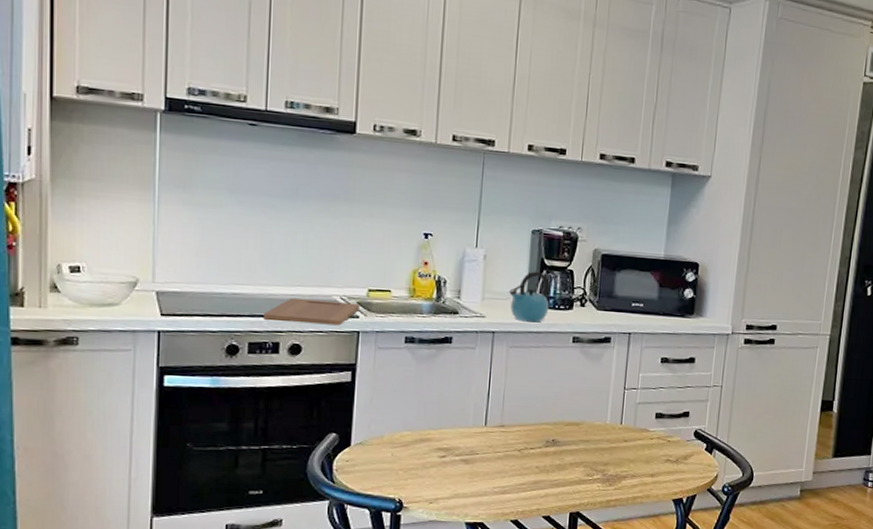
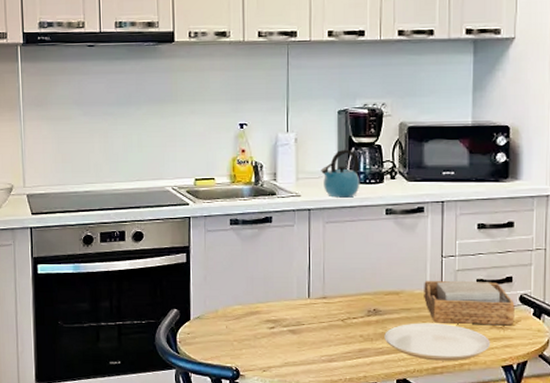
cutting board: present [263,297,360,326] -> none [110,191,189,213]
plate: none [561,455,664,494] -> present [384,323,491,361]
napkin holder: none [603,413,689,460] -> present [424,280,515,326]

